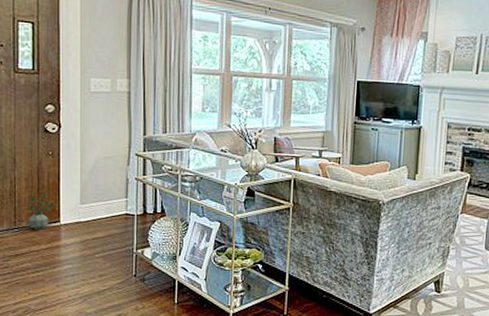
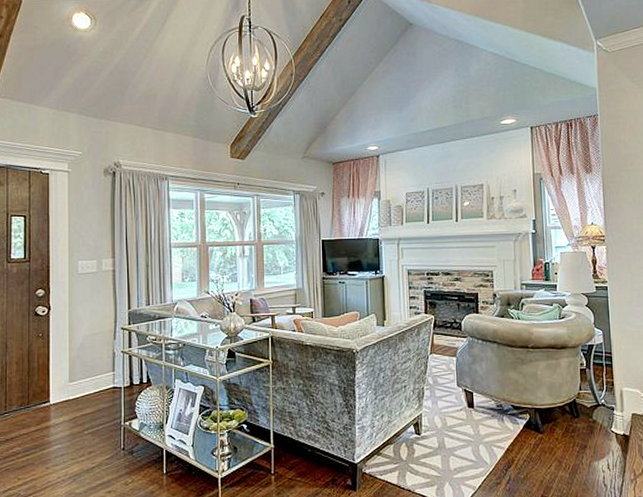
potted plant: present [27,193,54,231] -> none [18,375,44,413]

